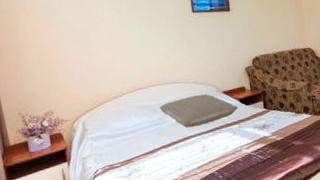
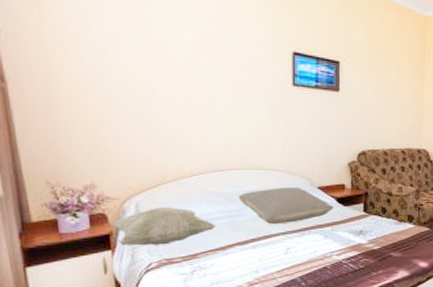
decorative pillow: none [65,122,145,157] -> present [110,207,217,246]

